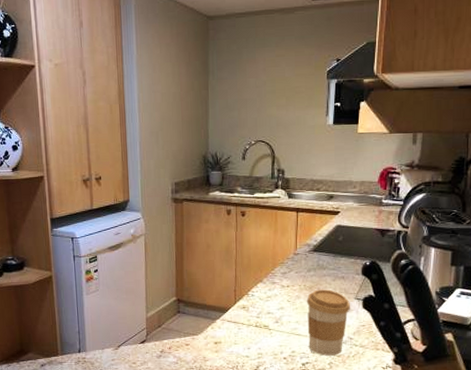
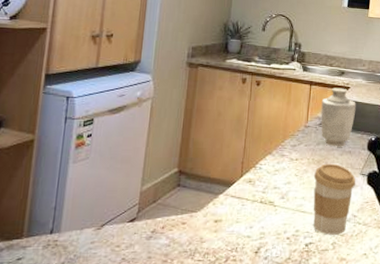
vase: none [310,213,348,273] -> present [321,88,356,147]

